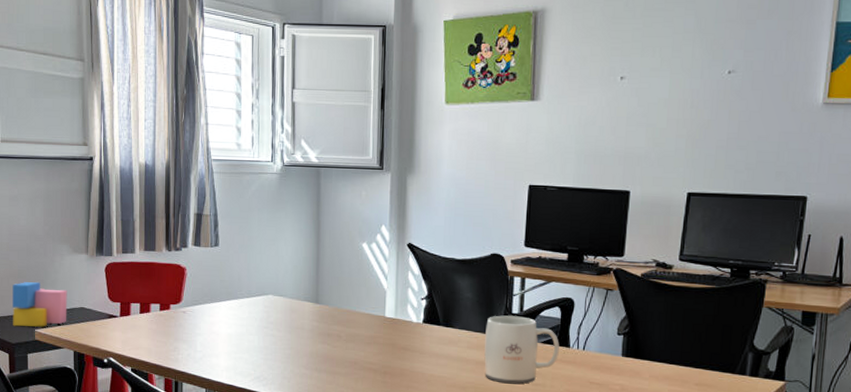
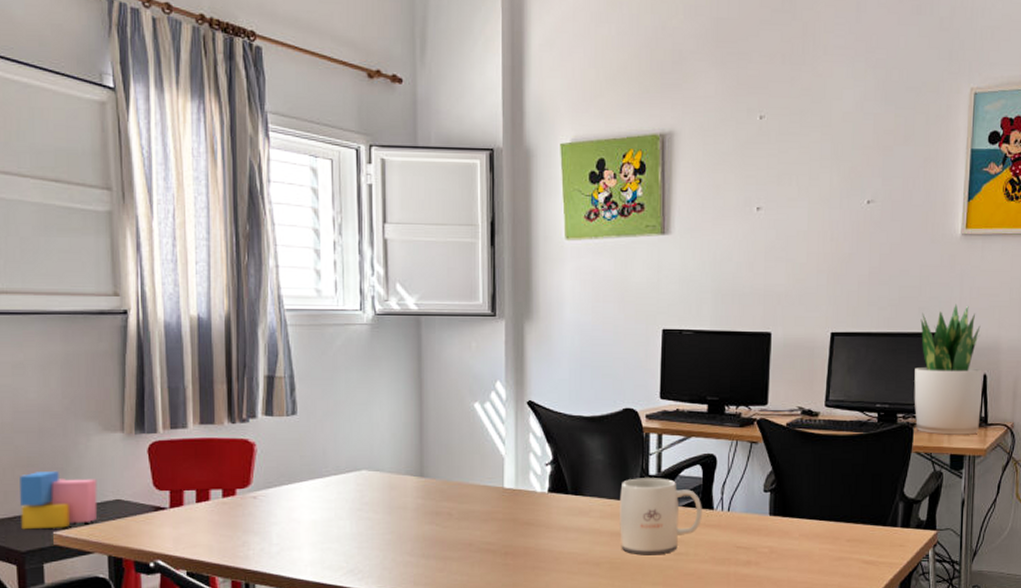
planter: none [767,169,839,294] -> present [914,304,983,435]

